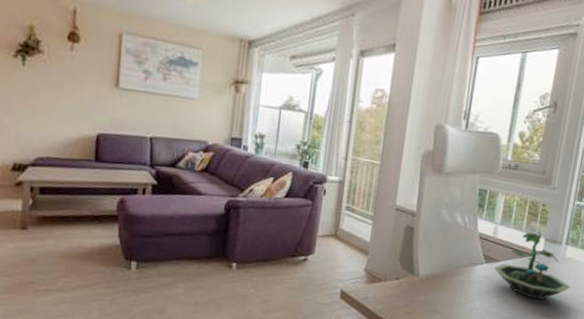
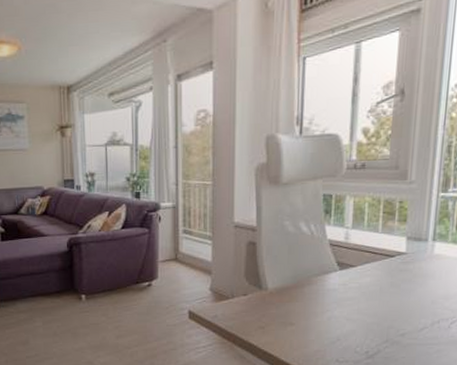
terrarium: present [494,229,571,299] -> none [350,229,445,302]

